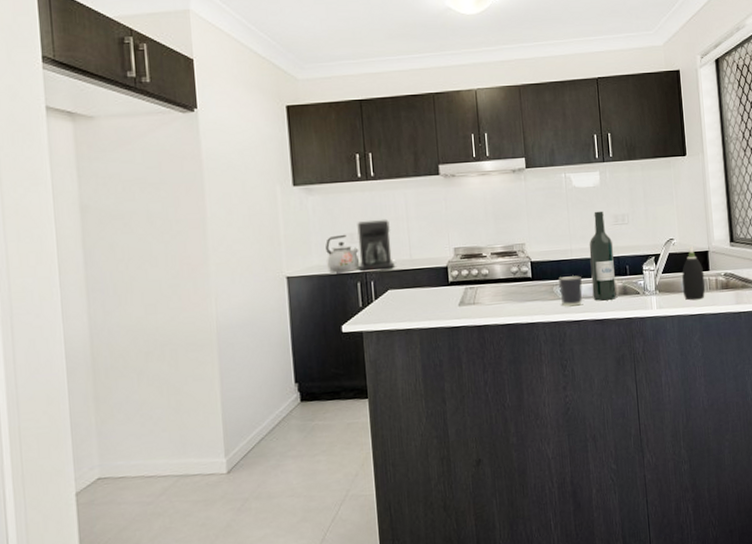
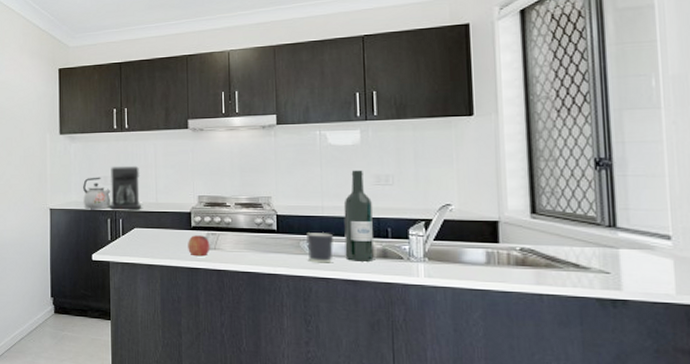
fruit: none [446,290,470,314] -> present [188,235,210,257]
soap dispenser: present [682,246,706,301] -> none [459,214,493,274]

